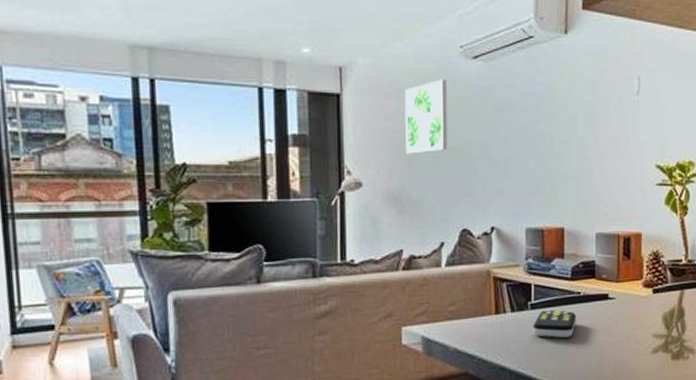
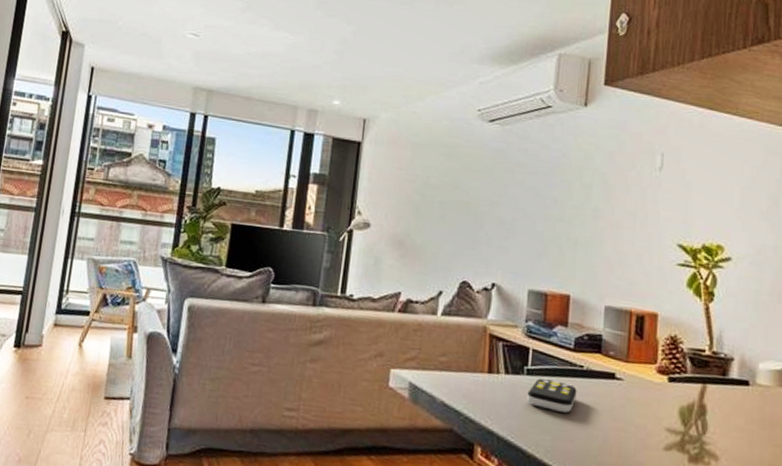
wall art: present [404,79,448,154] -> none [415,137,462,204]

